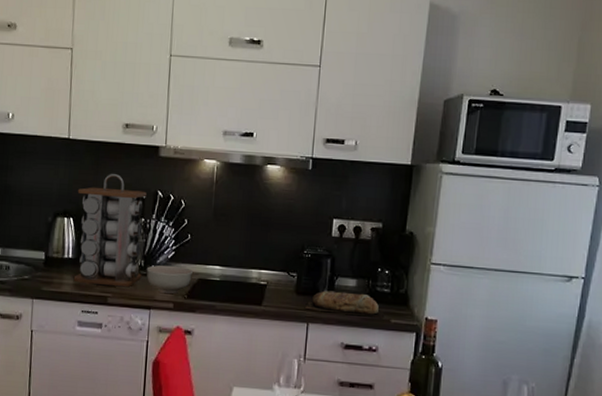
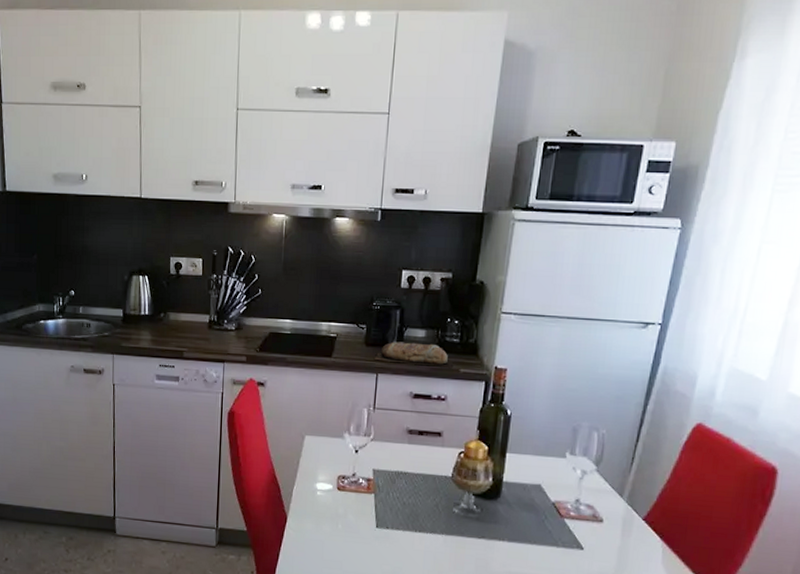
spice rack: present [73,174,147,287] -> none [150,231,218,342]
bowl: present [146,265,193,294] -> none [219,319,264,347]

